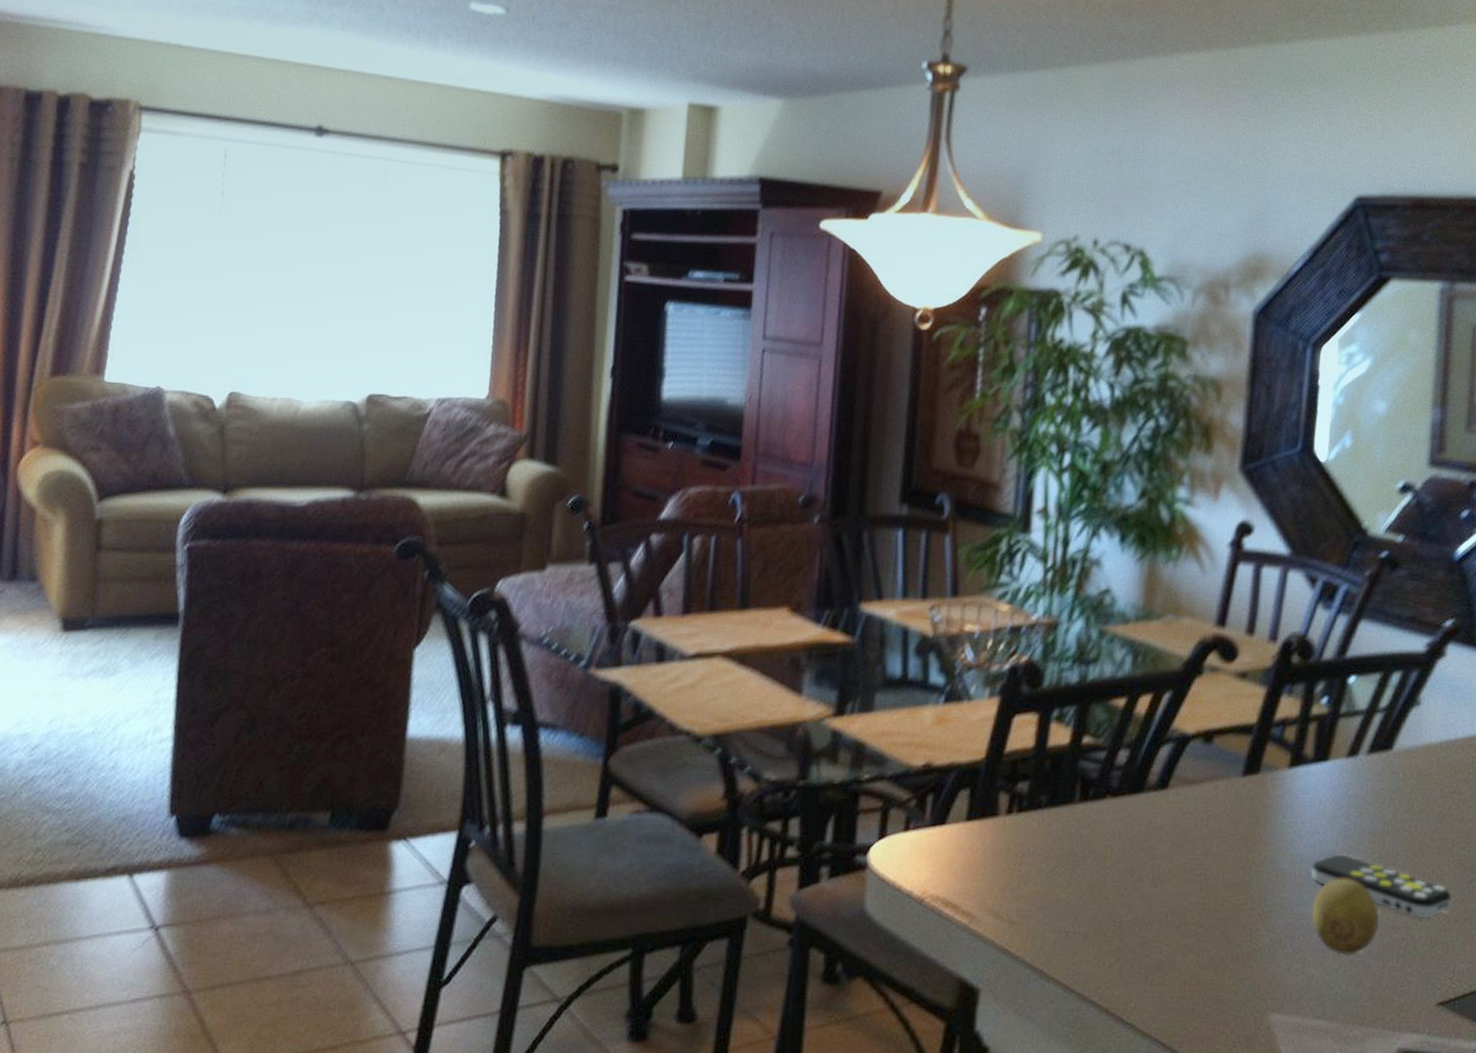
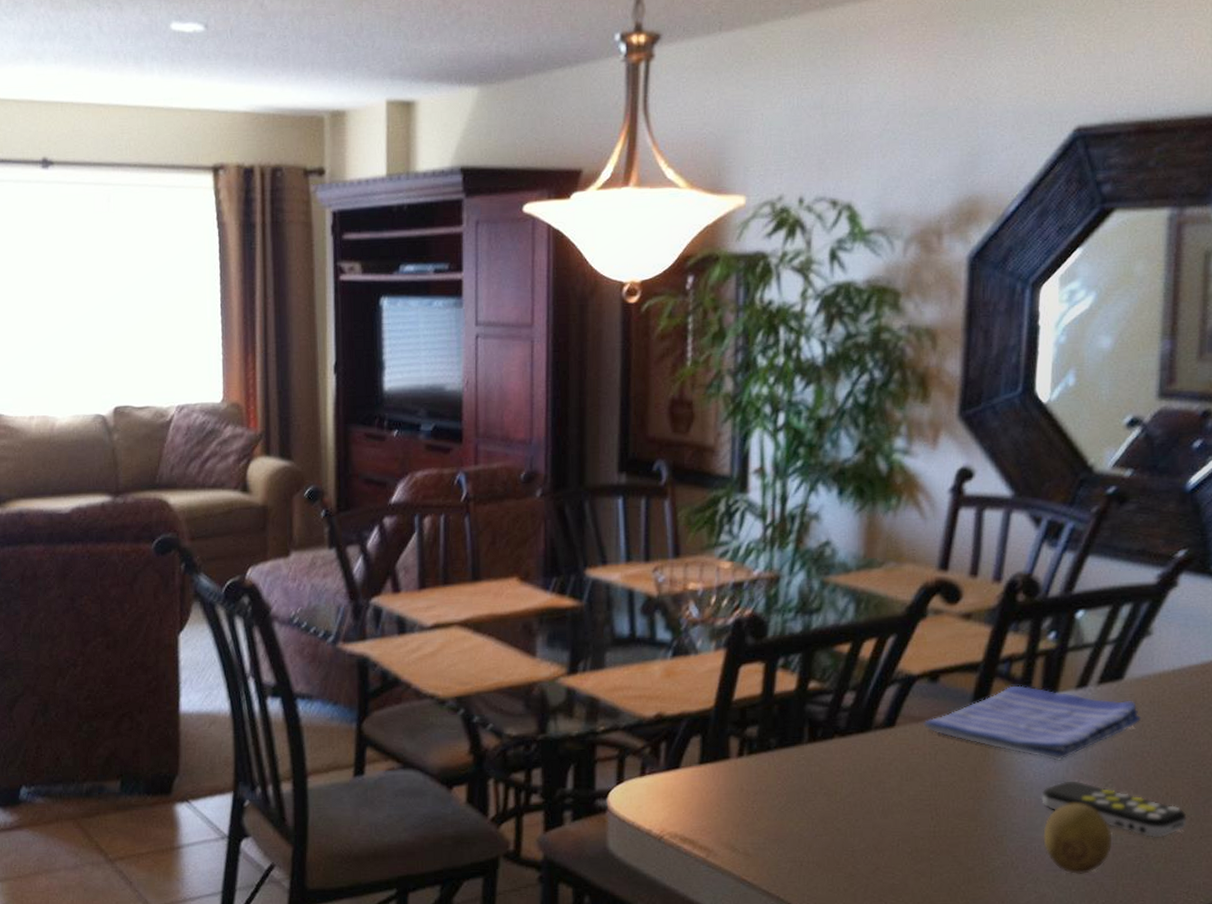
dish towel: none [1196,750,1410,833] -> present [923,685,1142,761]

